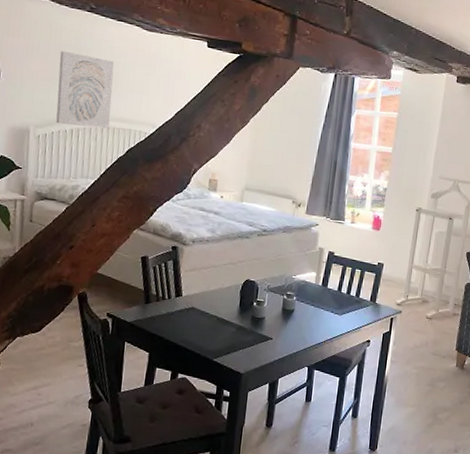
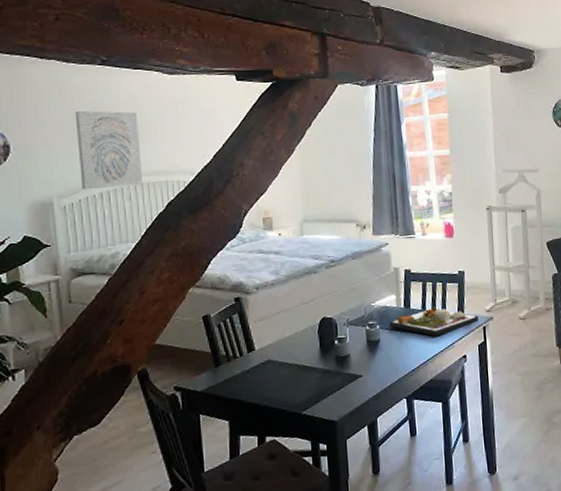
dinner plate: none [305,290,388,318] -> present [389,307,479,337]

